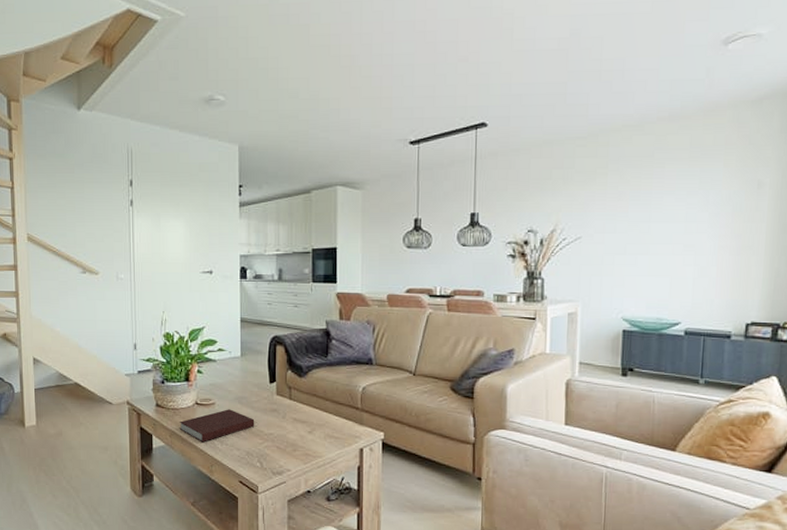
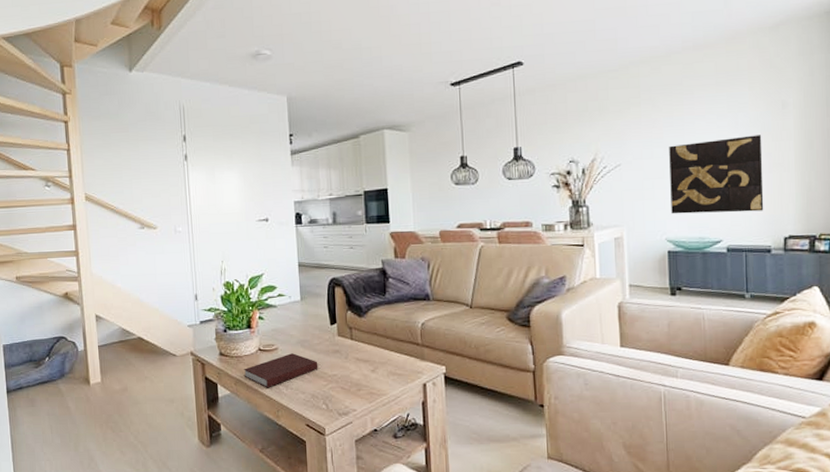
wall art: none [630,215,733,295] -> present [669,135,764,214]

